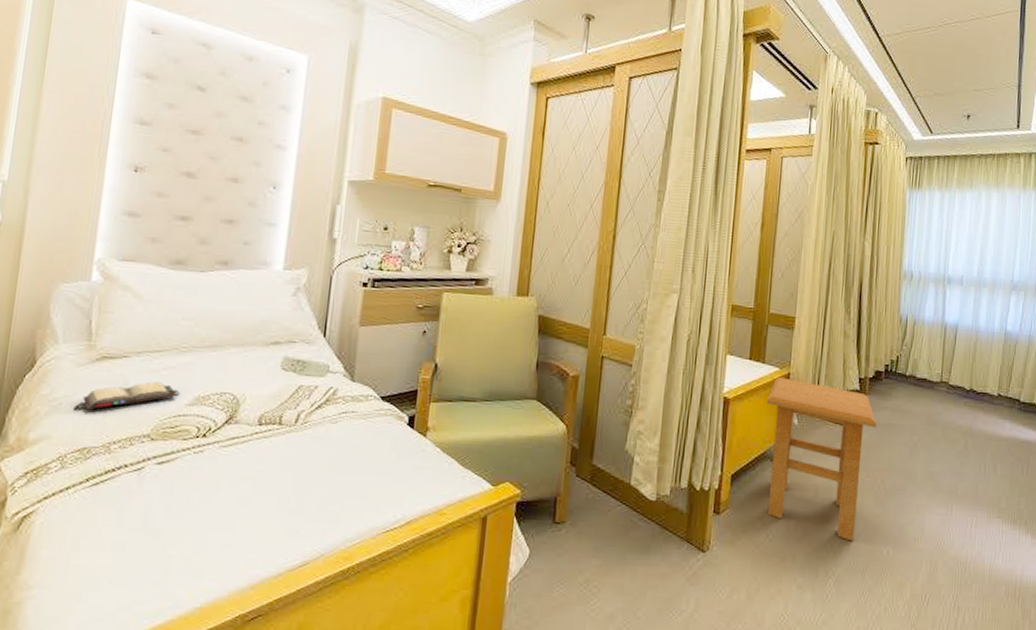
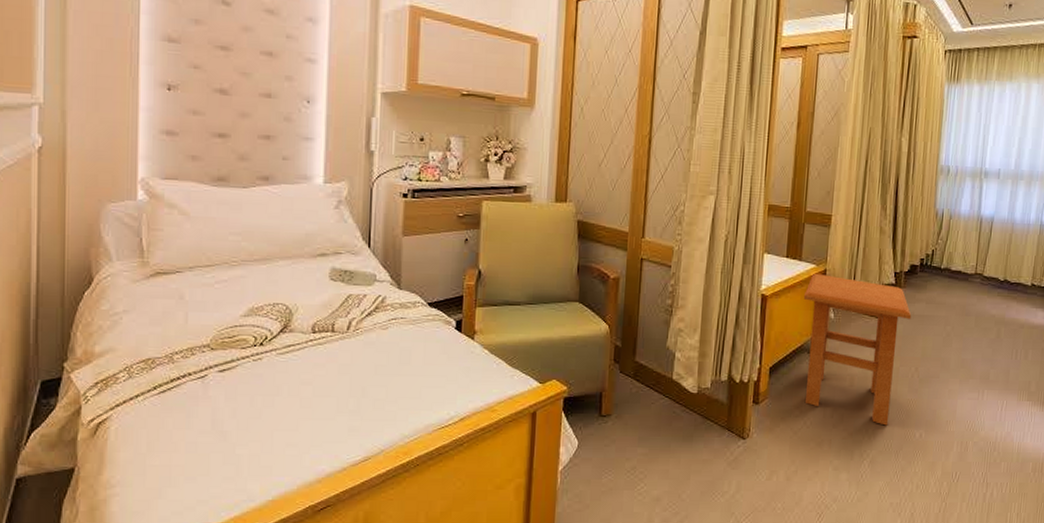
hardback book: present [74,381,181,410] -> none [134,295,235,323]

